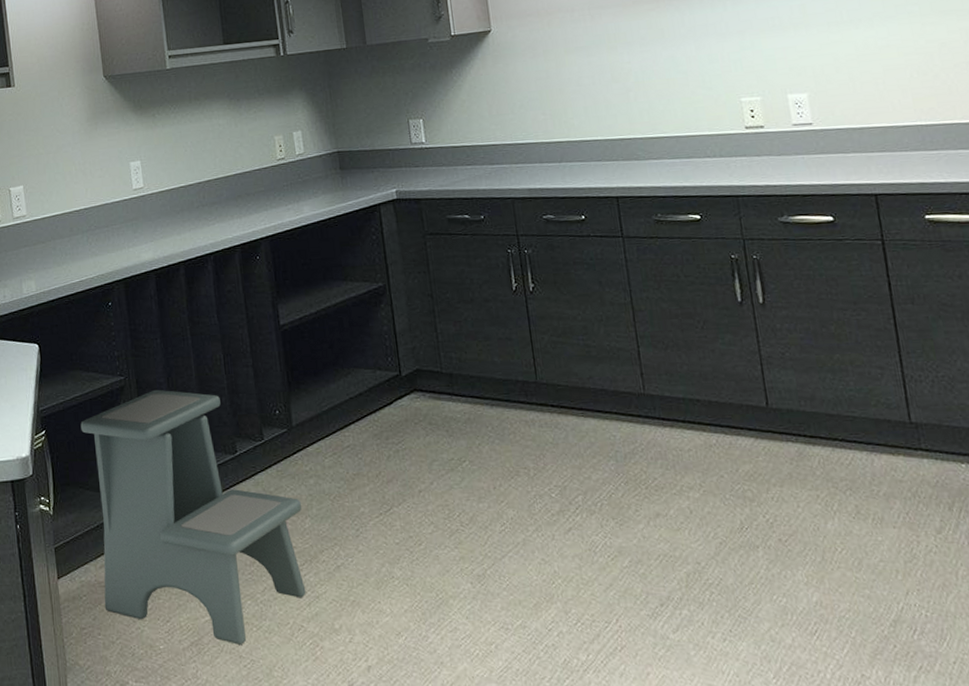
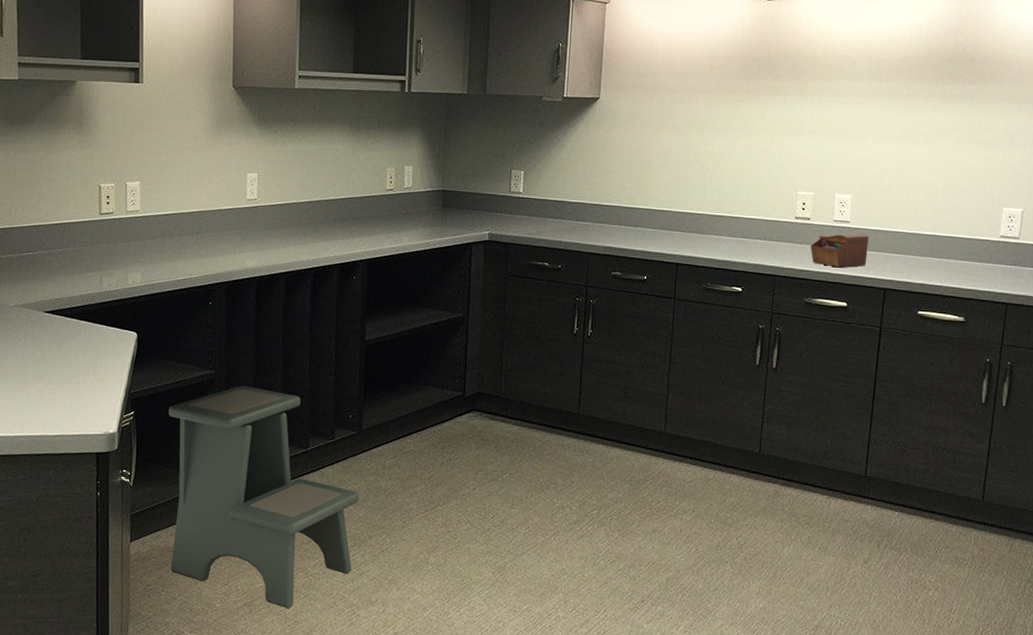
sewing box: none [771,134,846,178] -> present [810,233,869,268]

